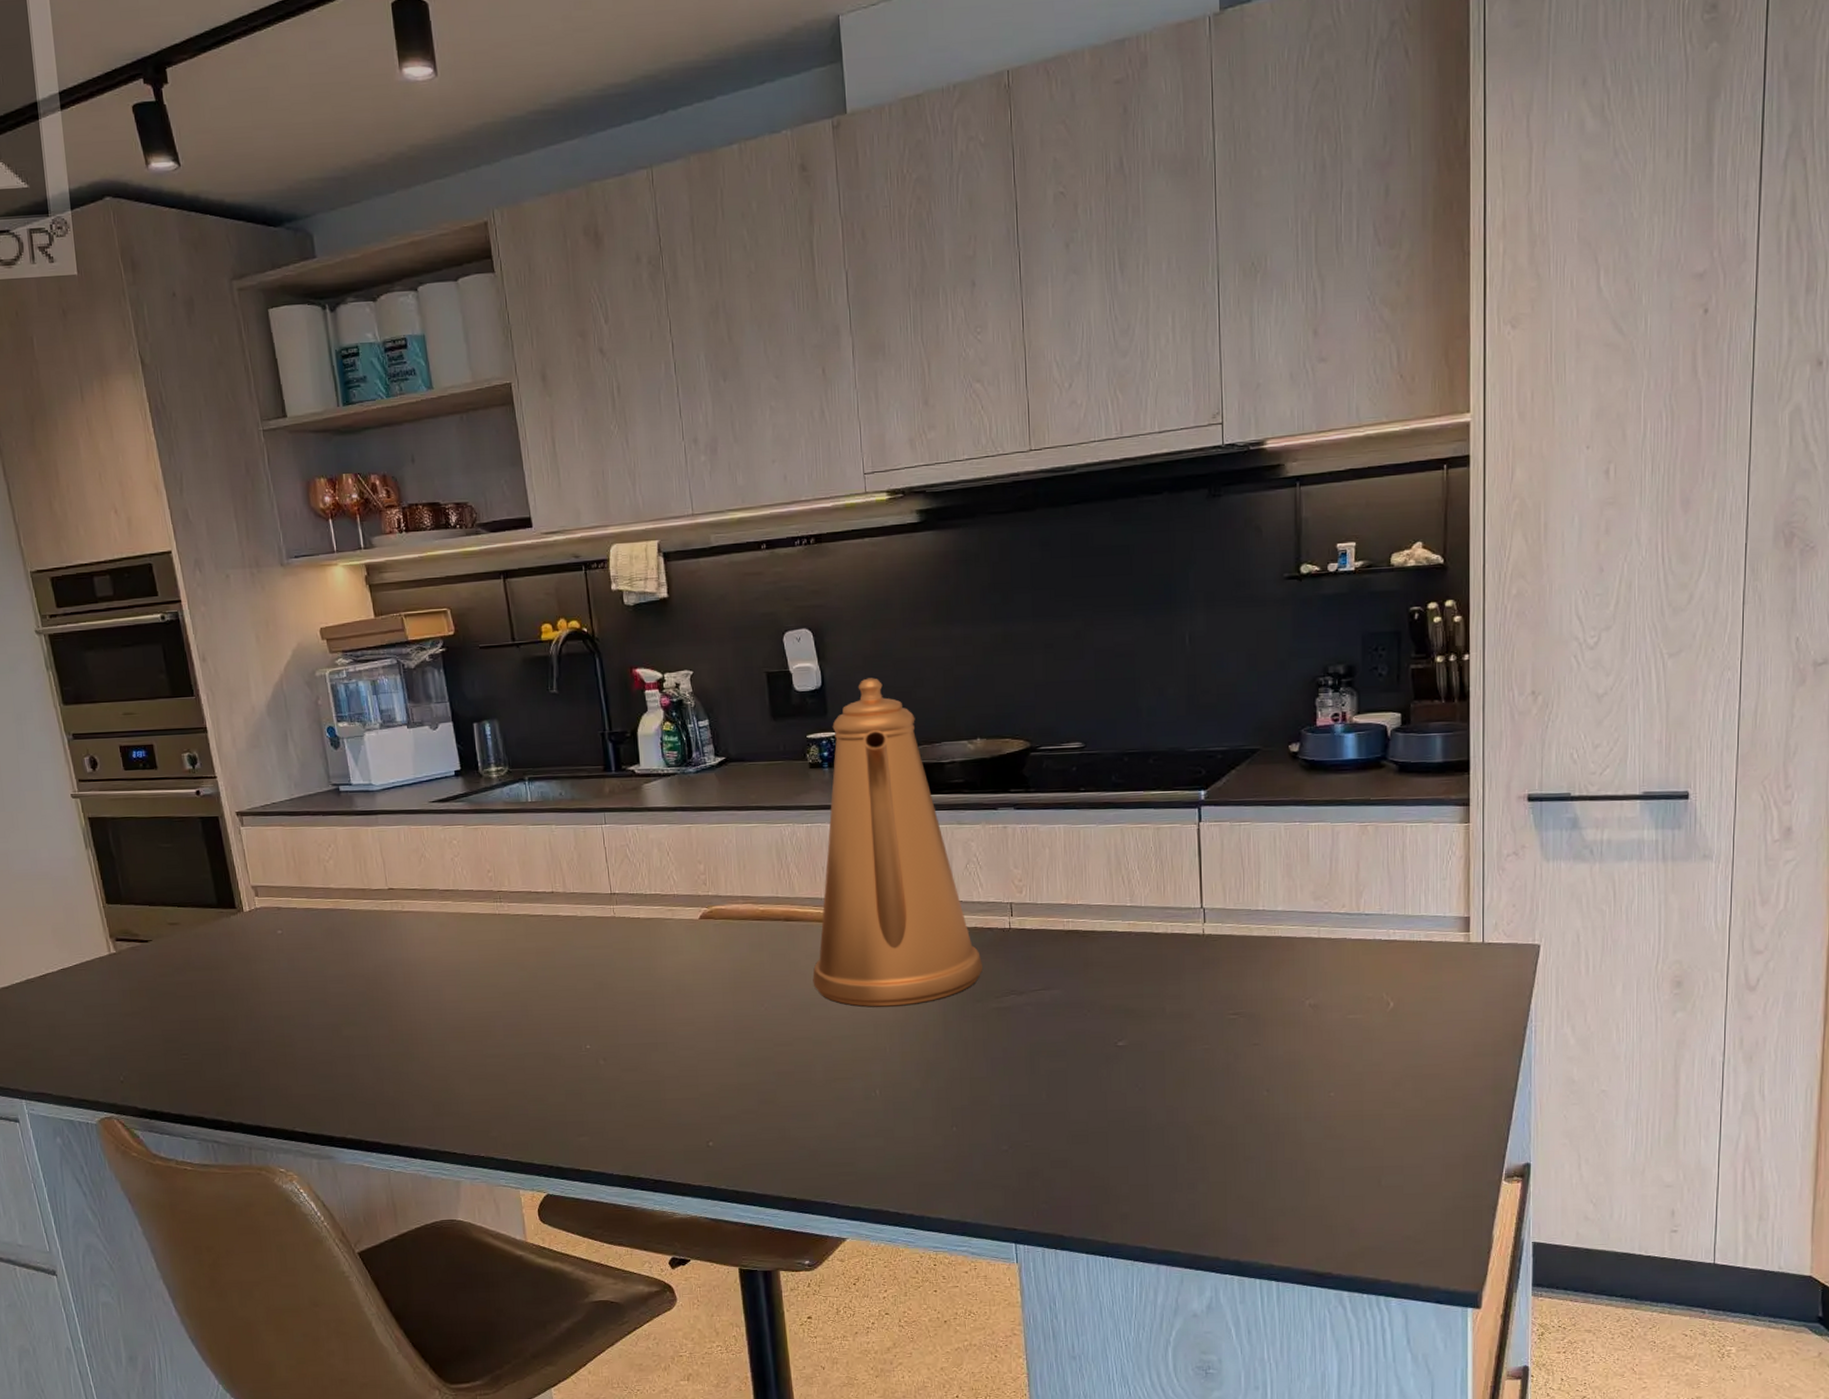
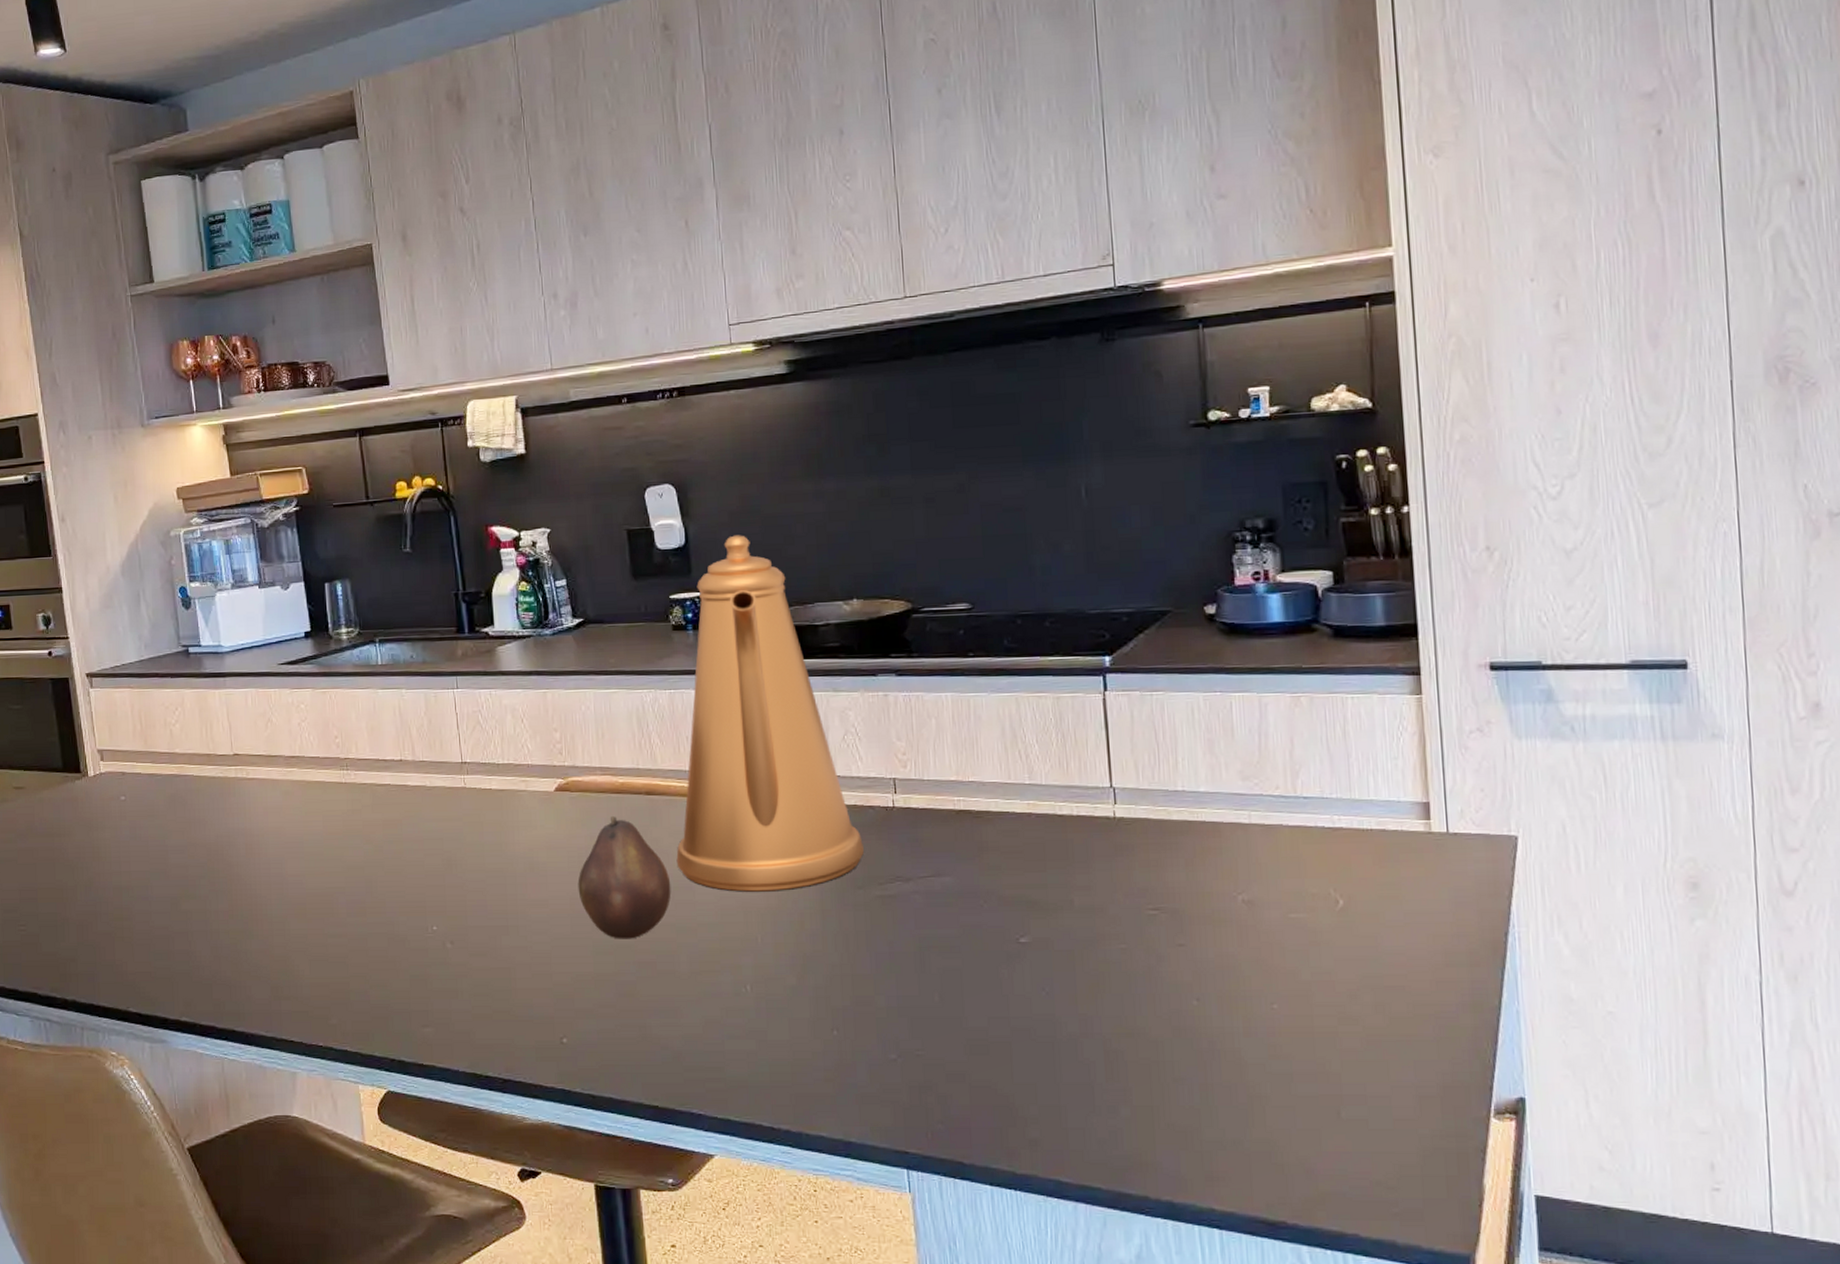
fruit: none [721,941,808,1052] -> present [577,816,671,939]

